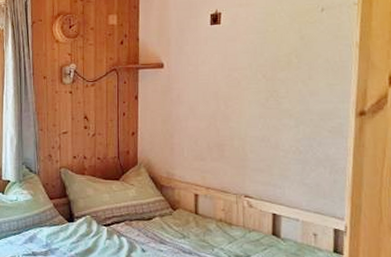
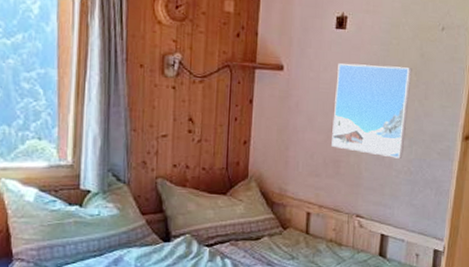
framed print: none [214,51,292,139] -> present [331,63,412,159]

